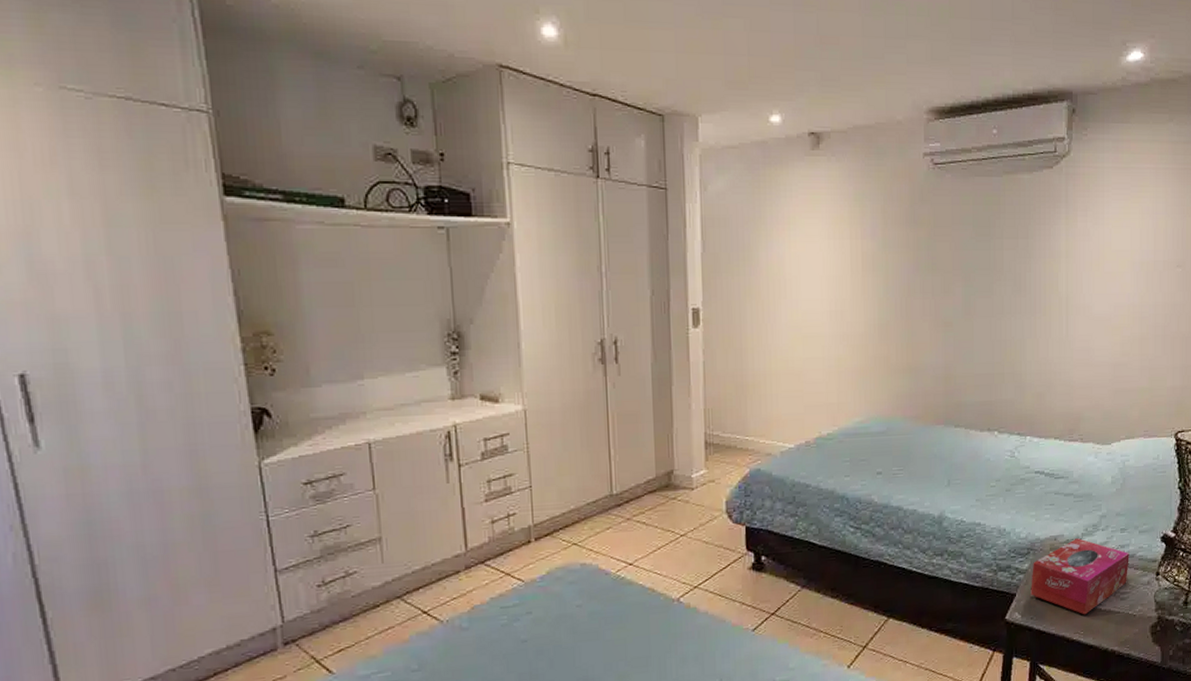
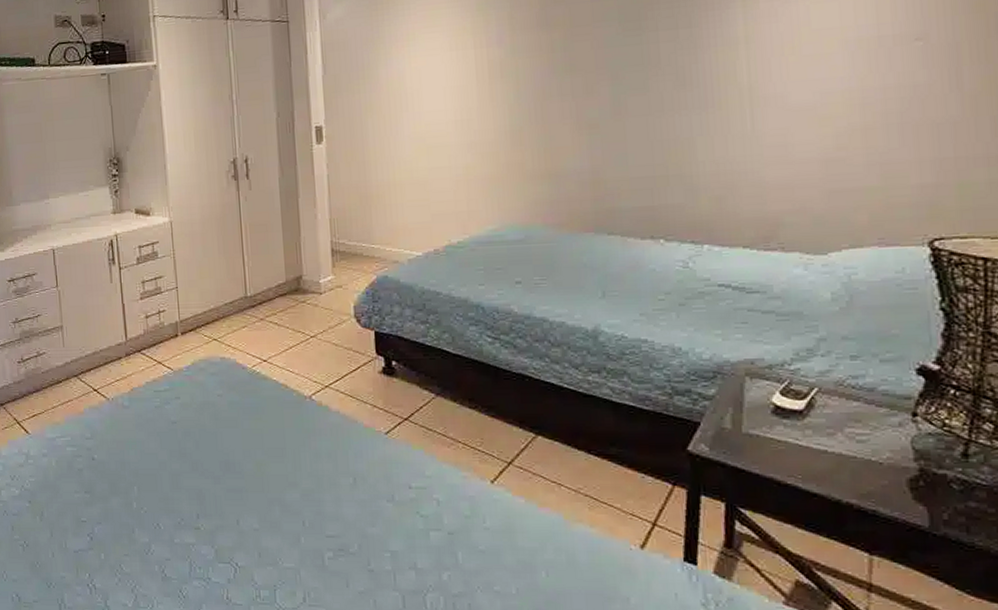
tissue box: present [1031,538,1129,615] -> none [720,364,867,456]

